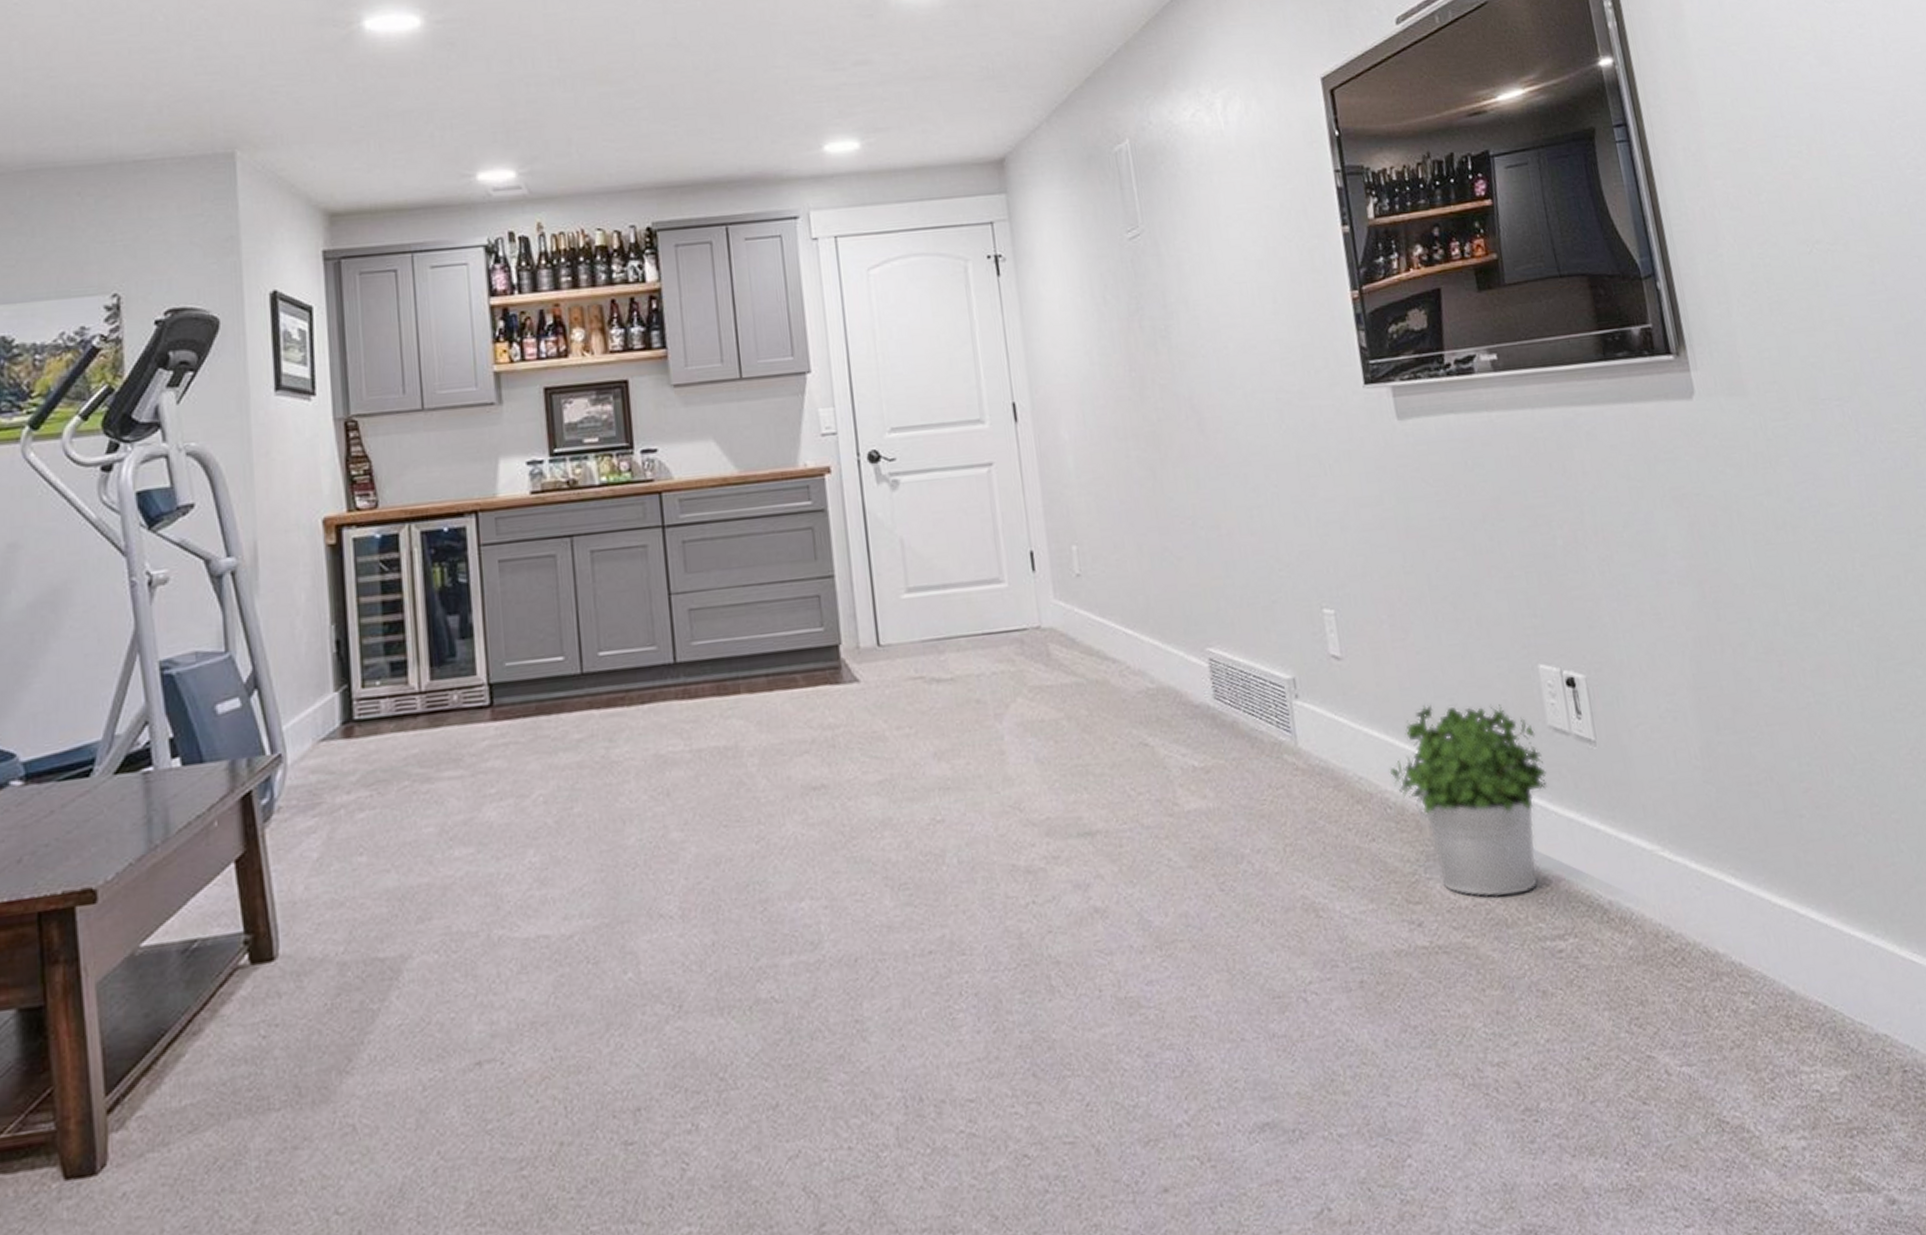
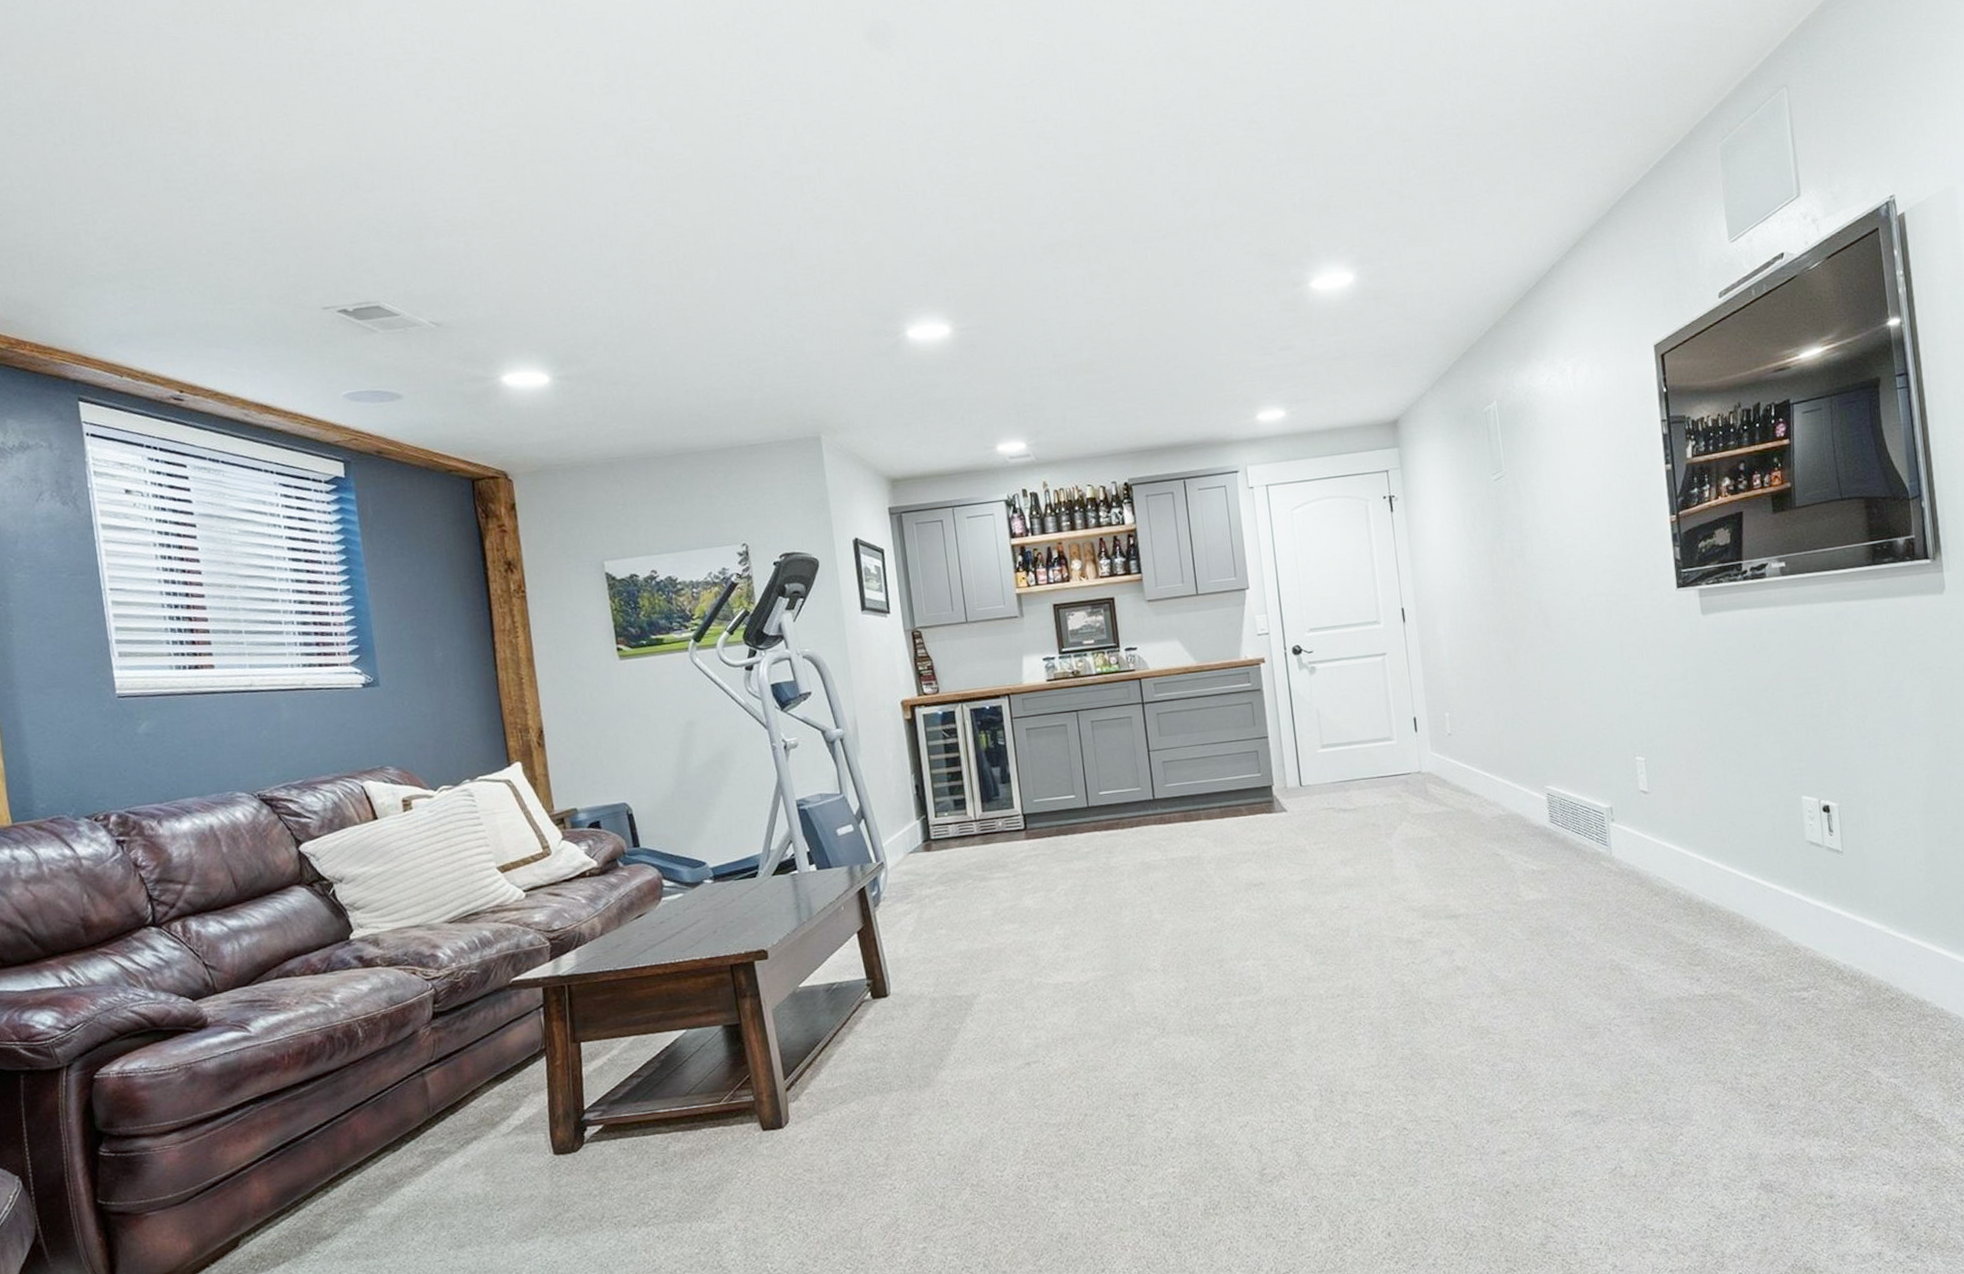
potted plant: present [1389,704,1547,897] -> none [1681,825,1802,961]

